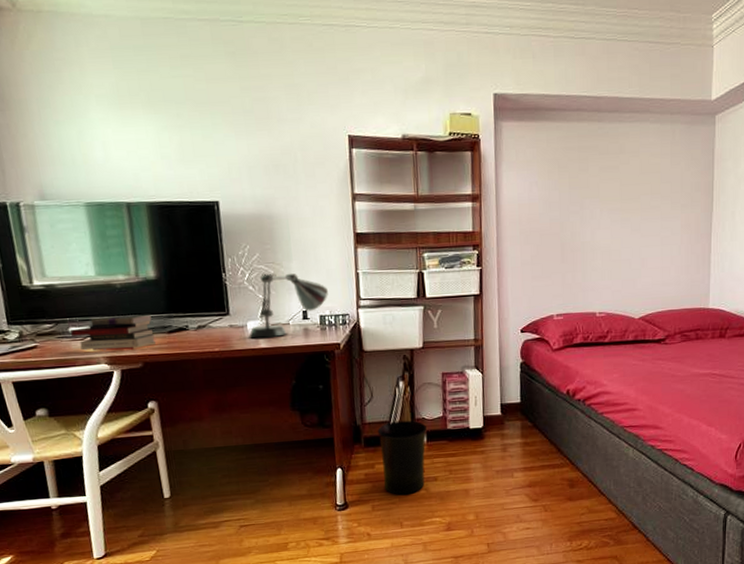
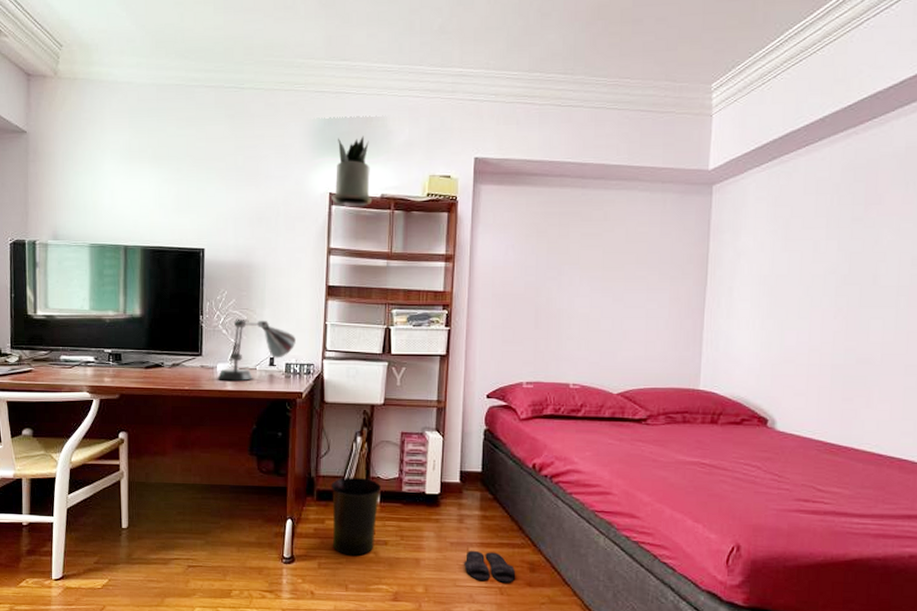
books: present [71,314,156,351] -> none [62,348,134,381]
planter: none [351,73,394,150] -> present [332,136,373,207]
slippers: none [509,474,557,502] -> present [463,550,516,584]

